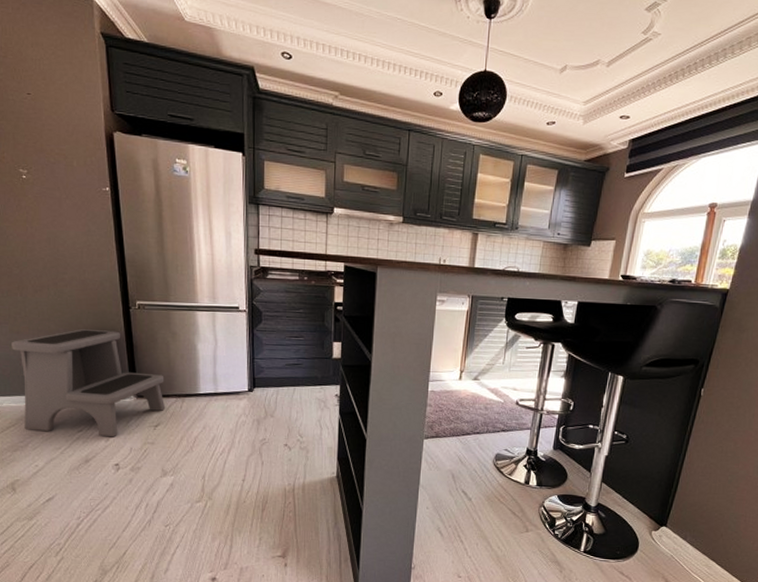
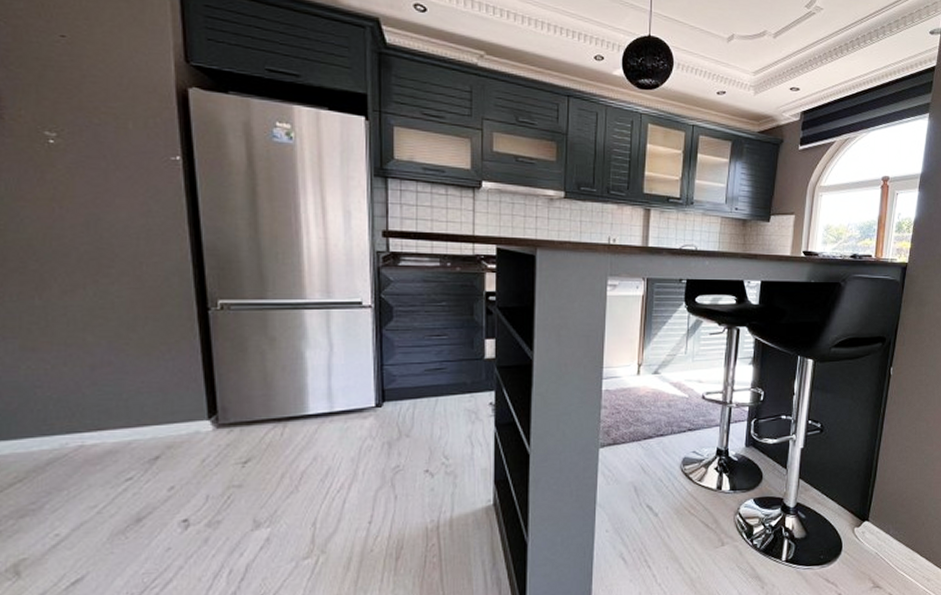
step stool: present [12,328,166,437] -> none [22,339,260,485]

